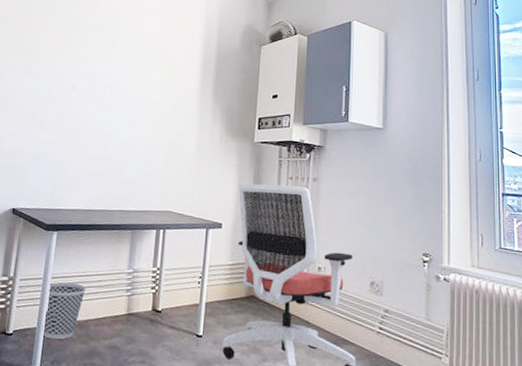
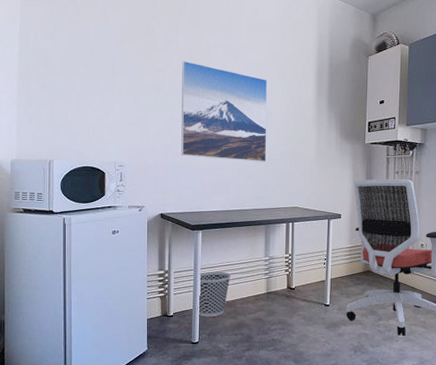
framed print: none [43,41,147,157] -> present [181,60,268,162]

